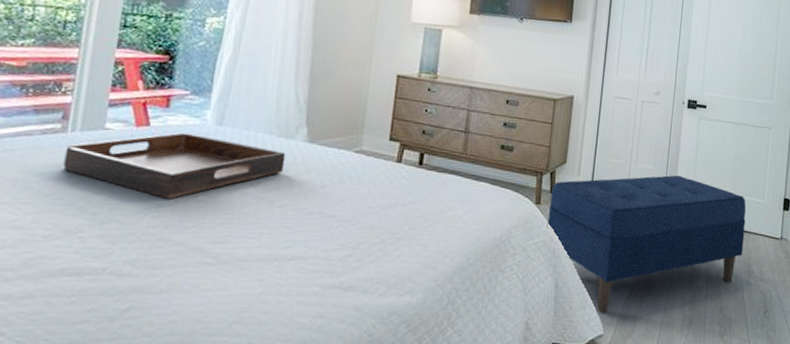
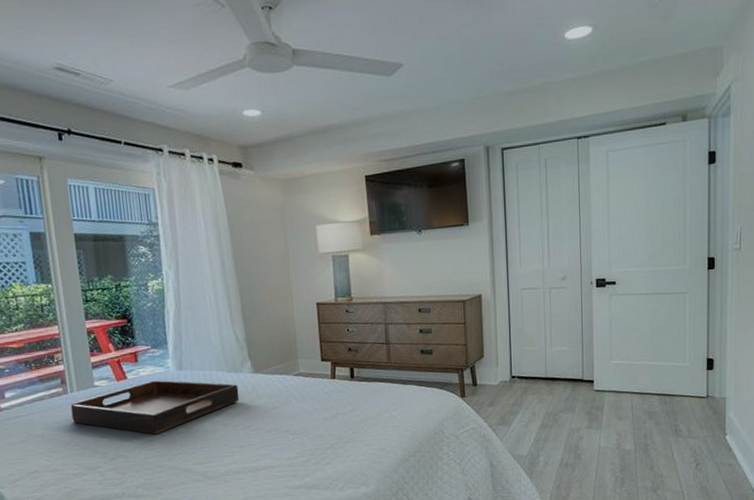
bench: present [547,175,746,313] -> none [473,352,668,483]

